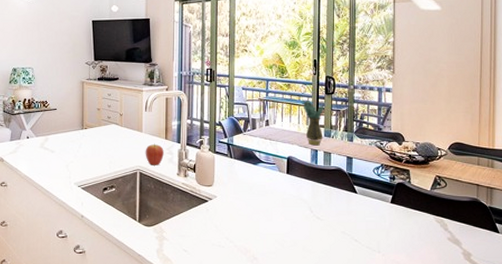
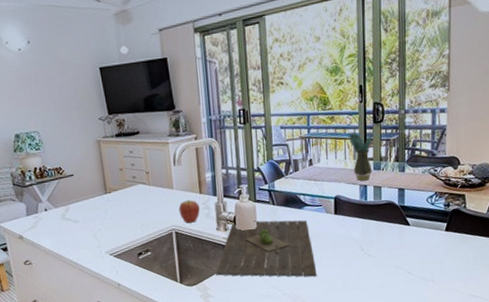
cutting board: none [173,170,267,232] -> present [216,220,317,277]

